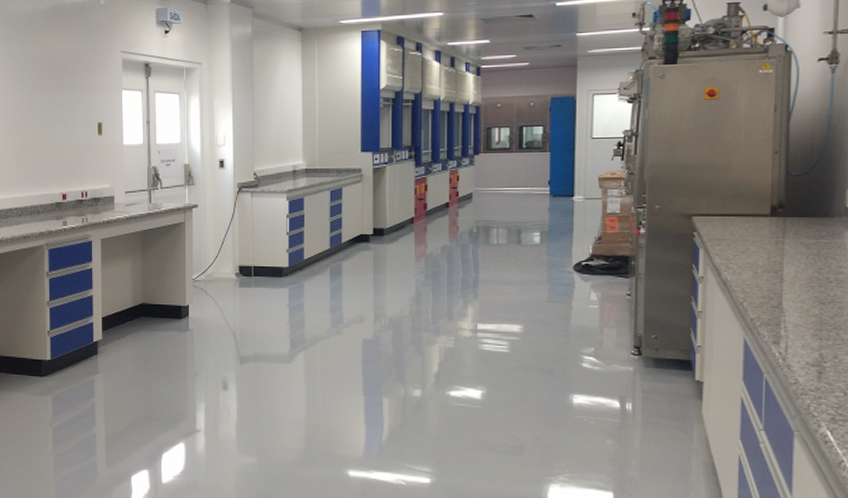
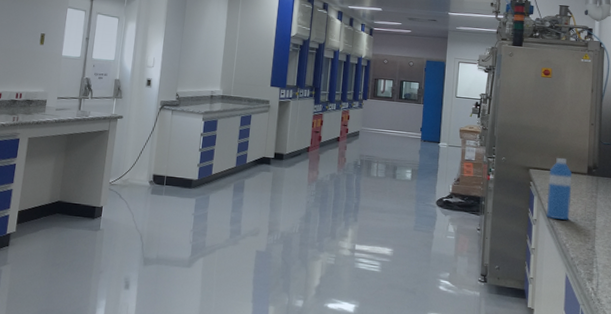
water bottle: none [716,199,750,275] -> present [546,158,572,220]

